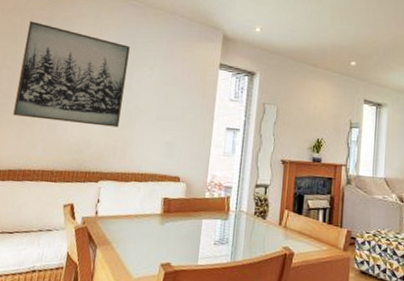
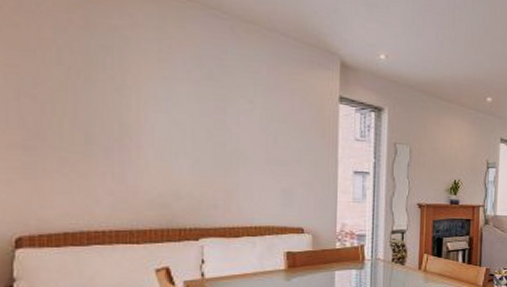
wall art: present [13,21,130,128] -> none [52,28,217,174]

